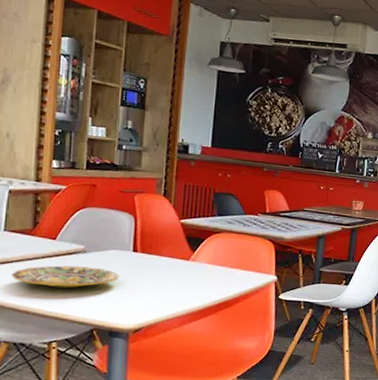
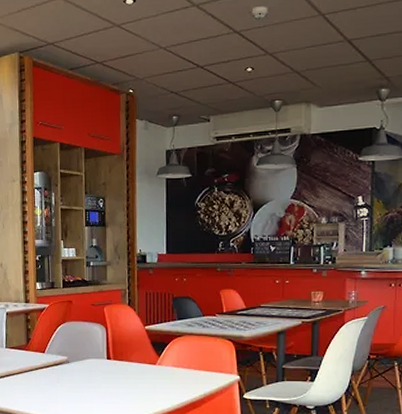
plate: present [10,265,120,289] -> none [13,375,98,396]

